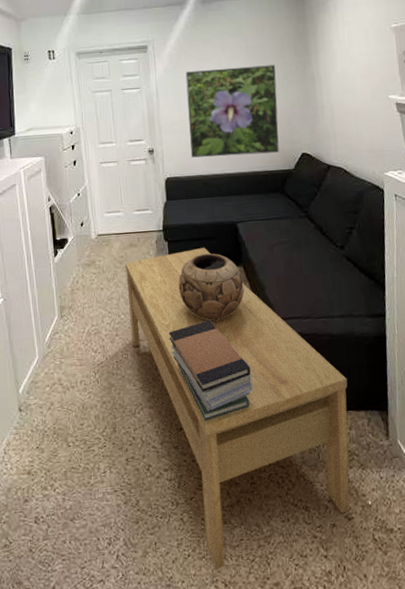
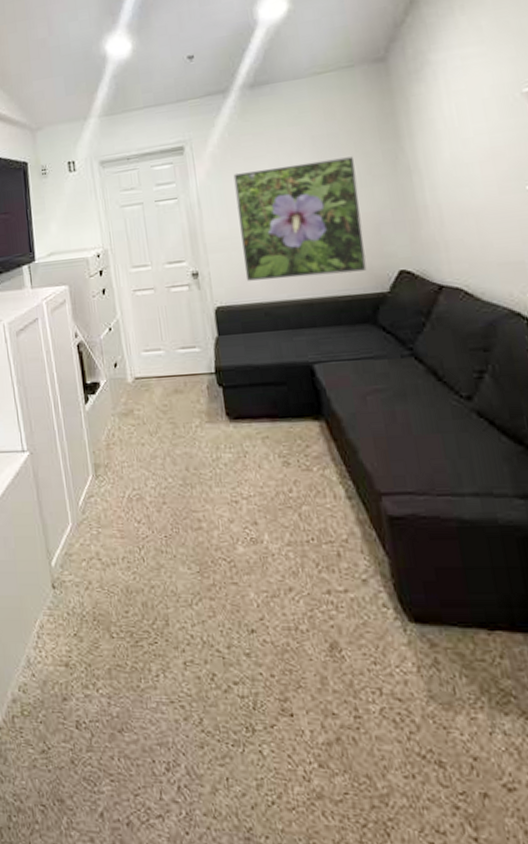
coffee table: present [125,248,350,571] -> none [170,396,510,831]
book stack: present [168,320,253,421] -> none [229,490,350,624]
decorative bowl: present [178,253,244,320] -> none [239,403,329,490]

